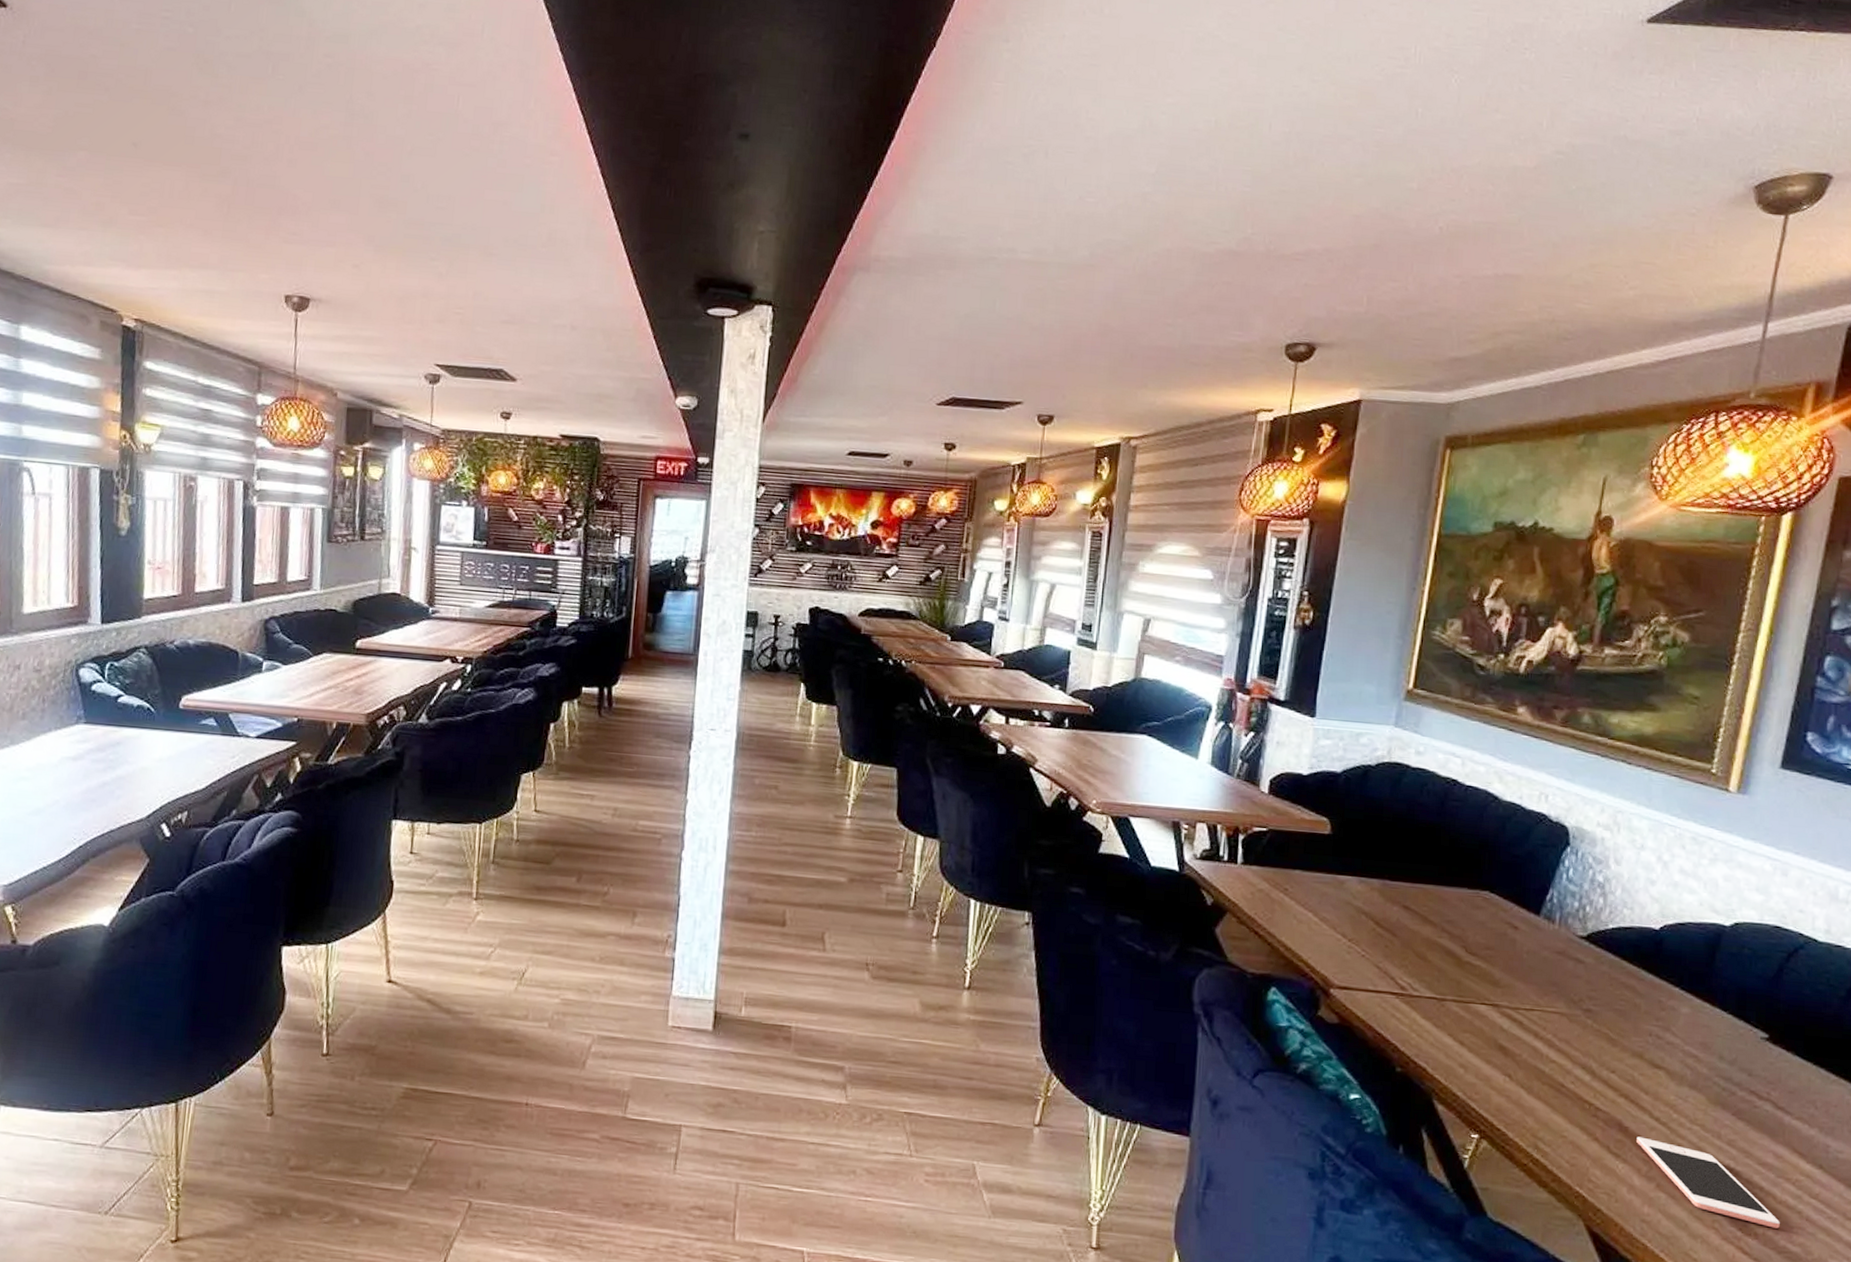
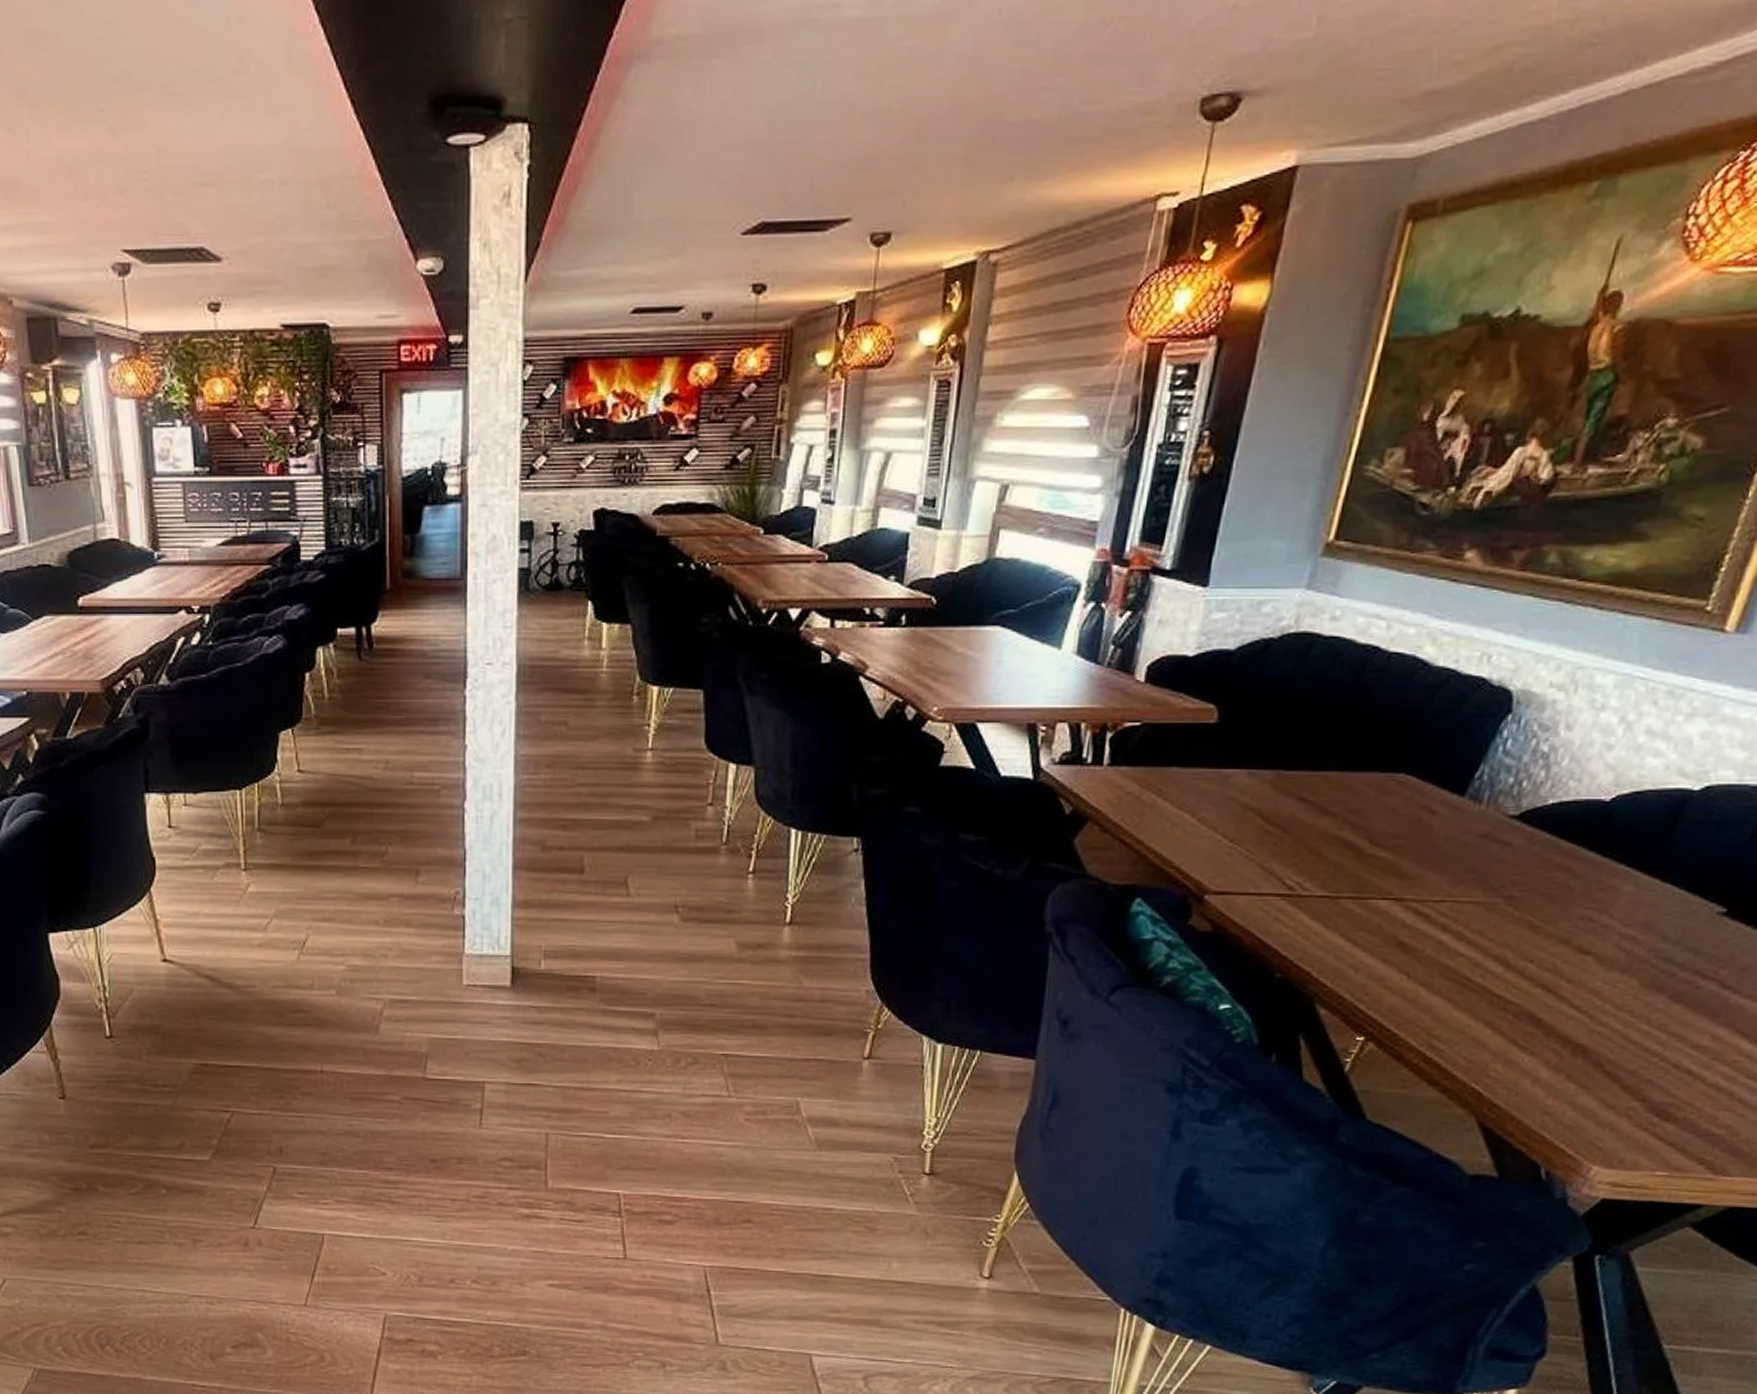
cell phone: present [1637,1136,1780,1229] -> none [1549,1027,1706,1112]

